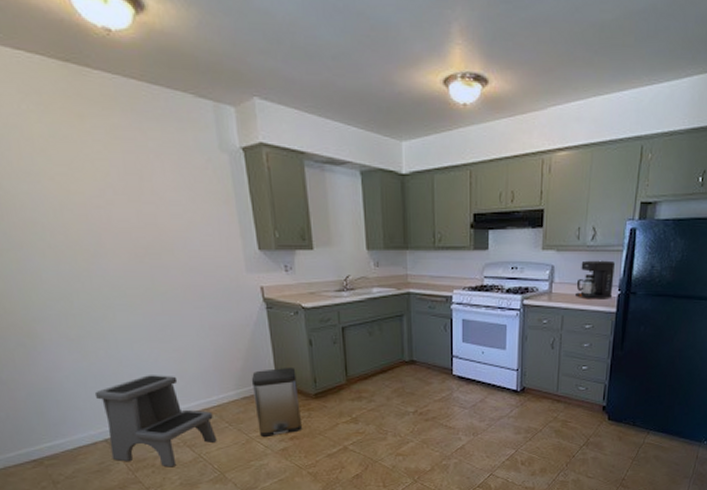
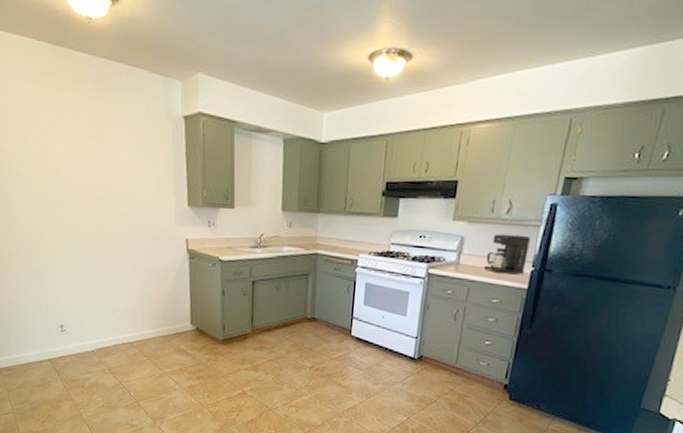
step stool: present [94,375,217,468] -> none [45,308,136,390]
pedal bin: present [251,368,302,437] -> none [169,312,209,374]

